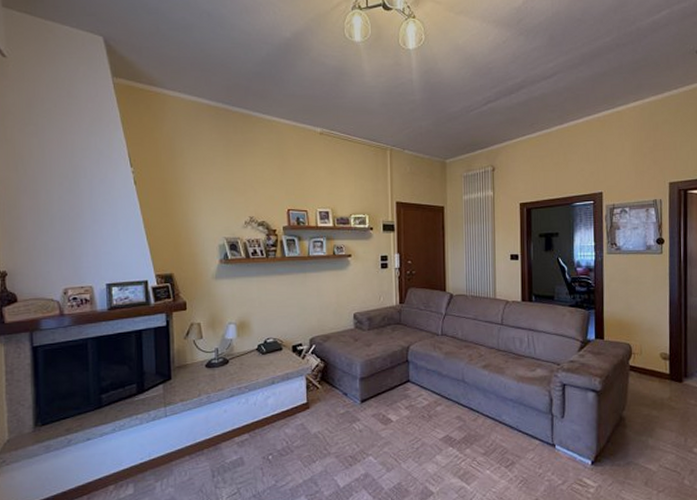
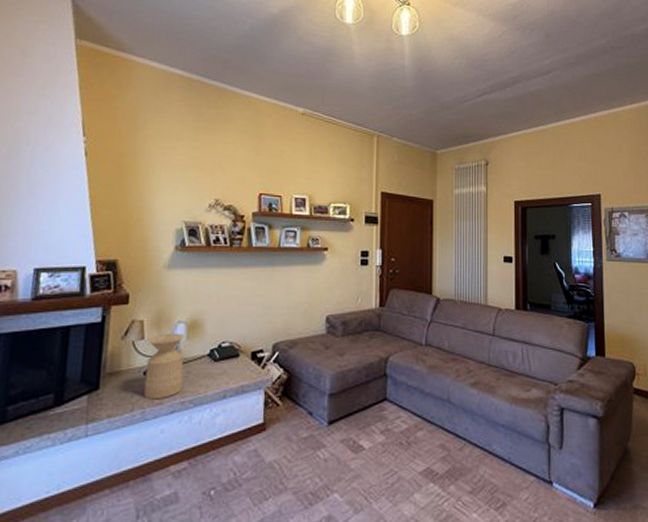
side table: none [205,332,238,387] -> present [143,333,185,400]

